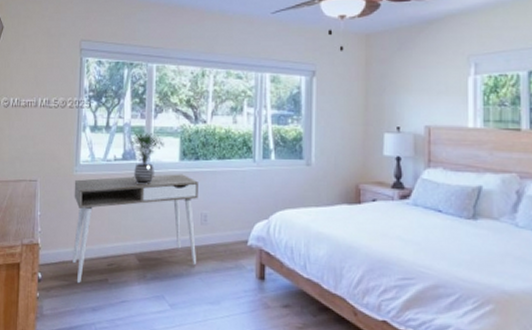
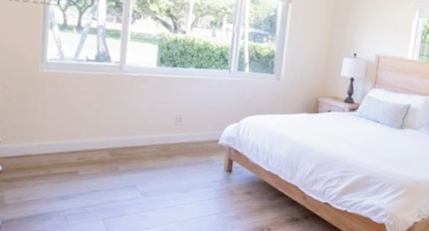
desk: present [72,174,198,284] -> none [38,76,175,176]
potted plant: present [129,132,164,184] -> none [103,35,141,86]

